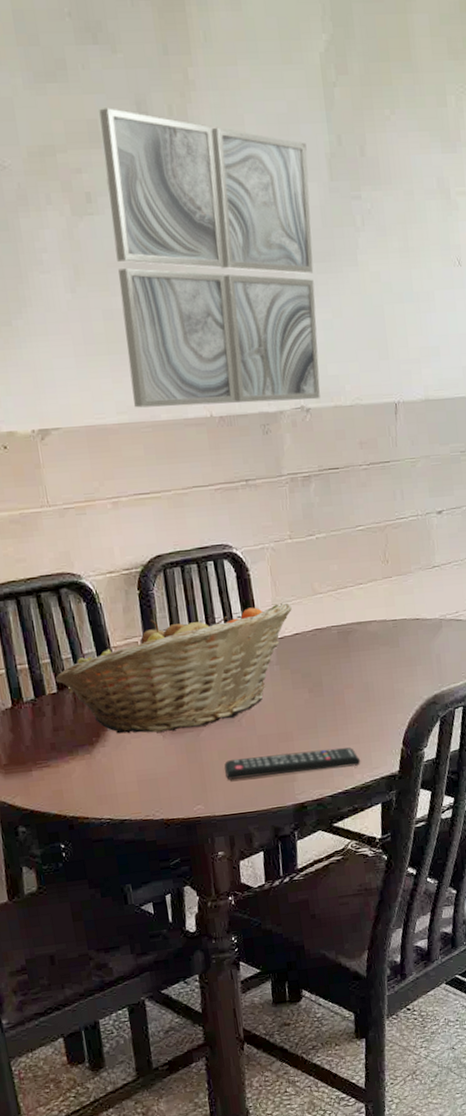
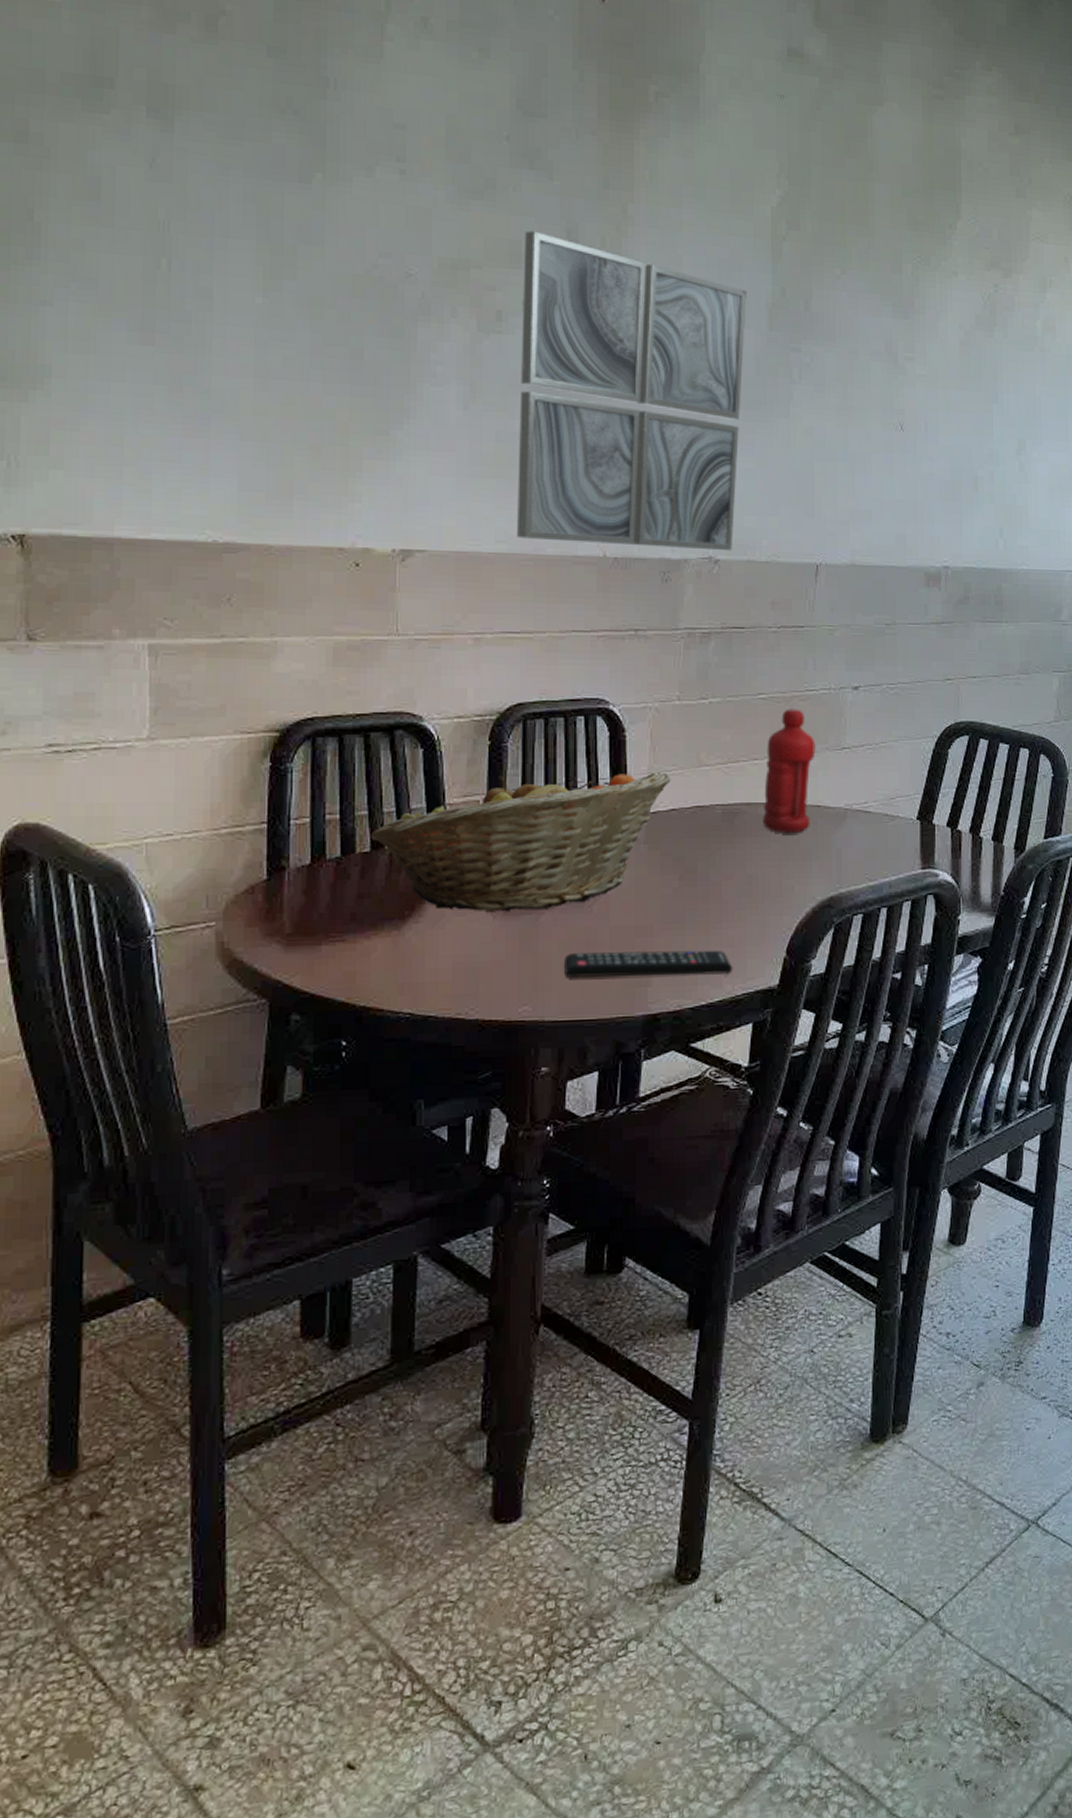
water bottle: none [368,536,412,645] -> present [763,708,816,834]

